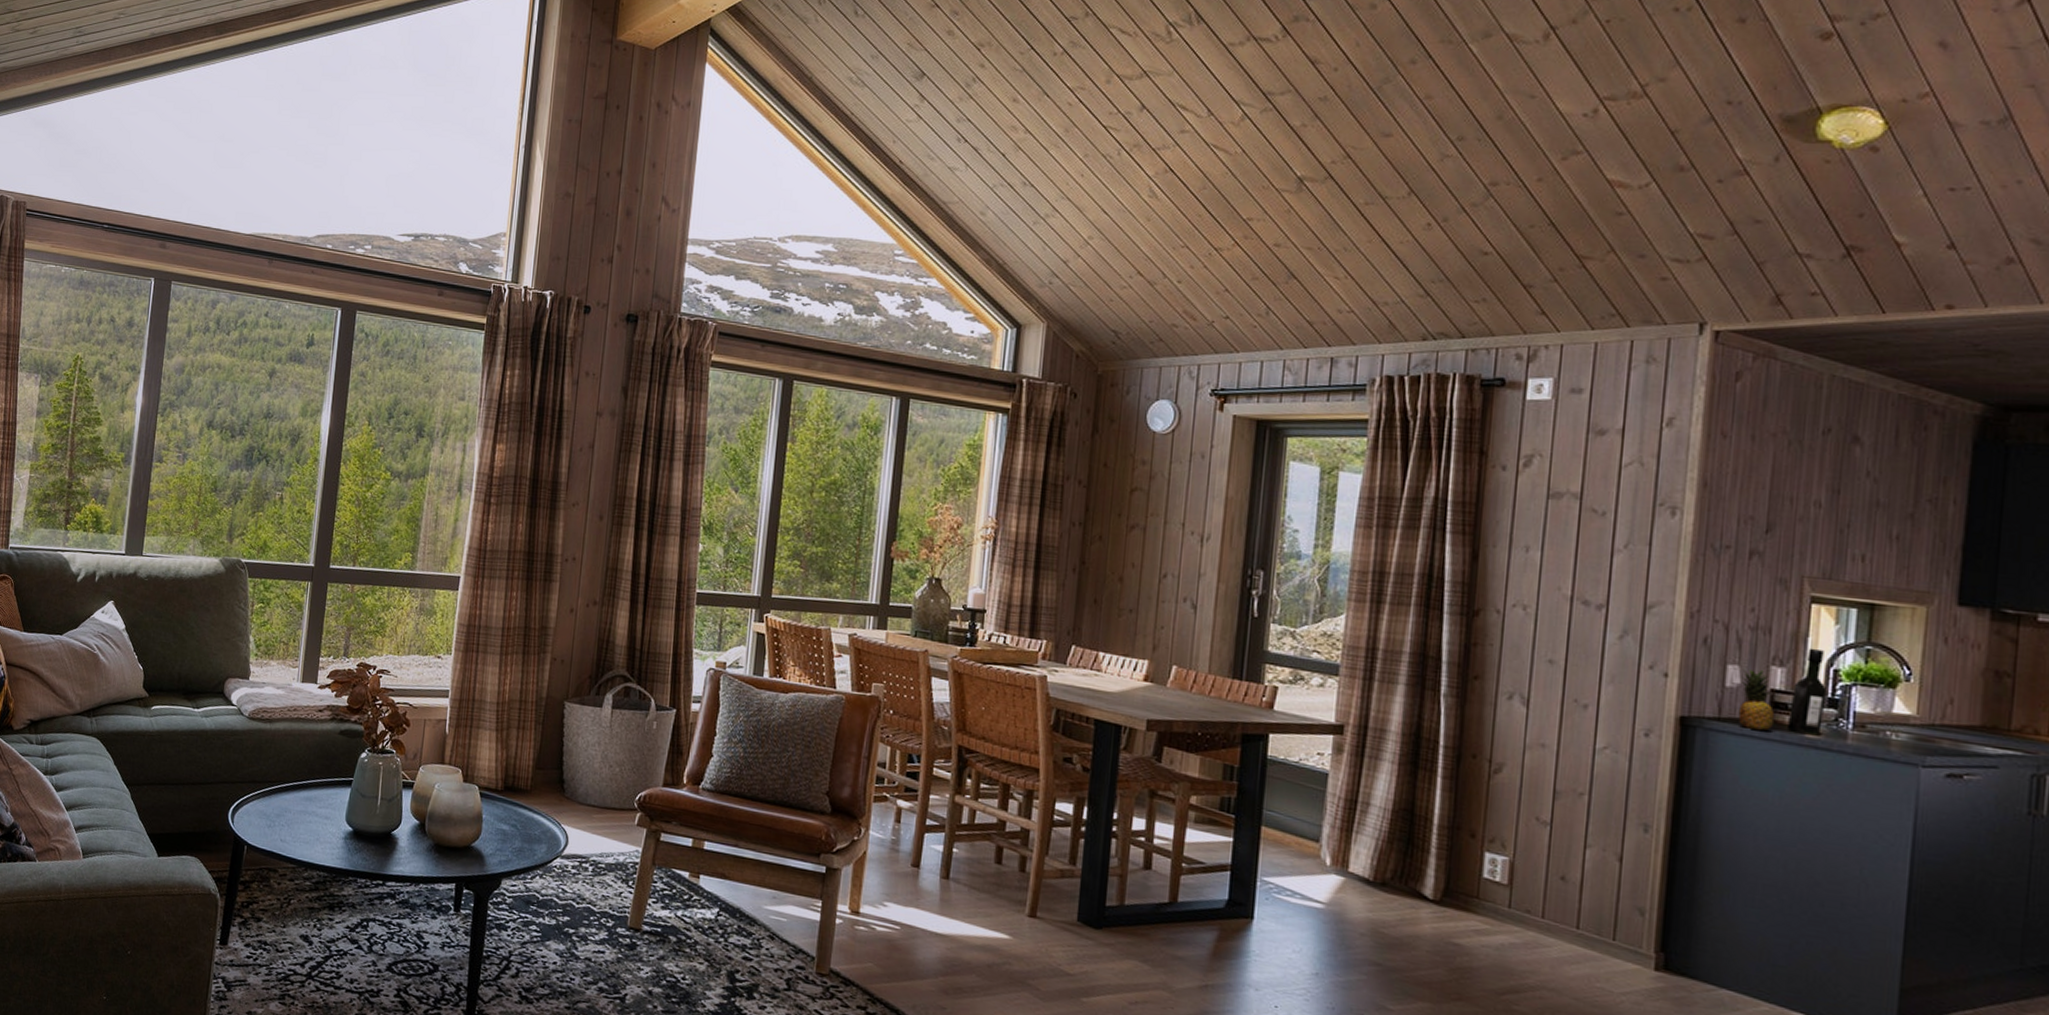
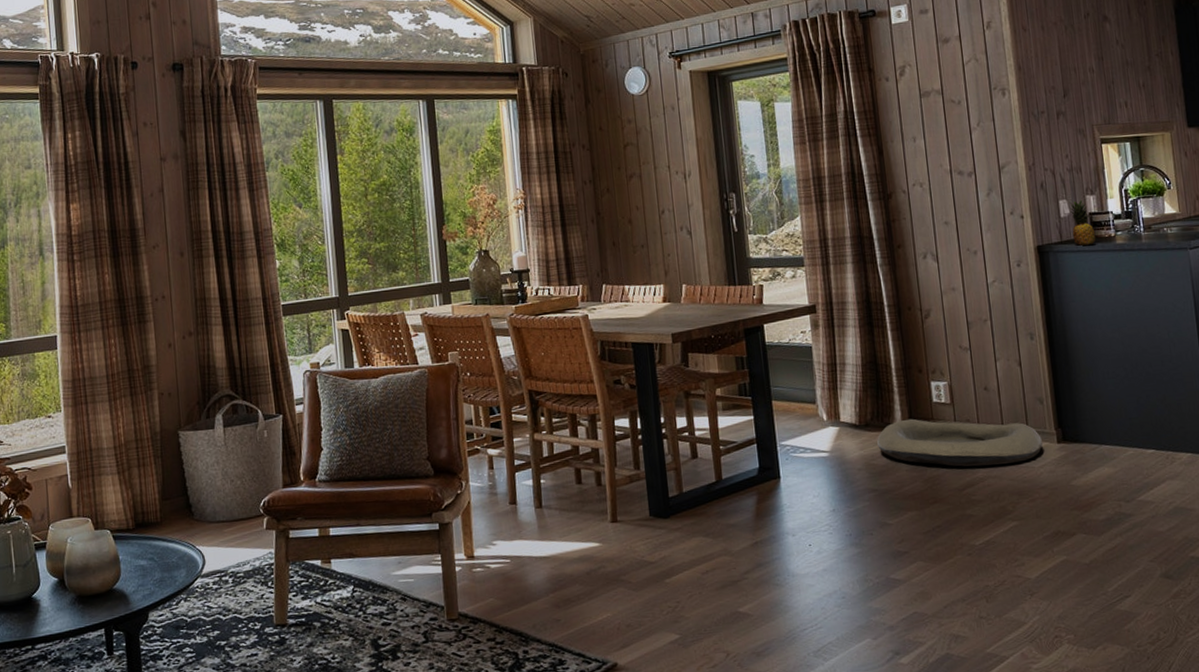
dog bed: none [1393,889,1632,981] -> present [877,418,1043,467]
bottle: present [1786,648,1827,736] -> none [1102,176,1125,242]

